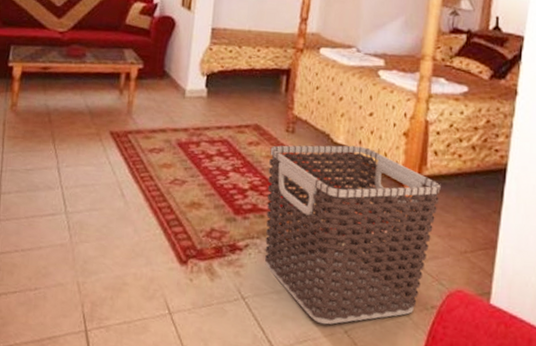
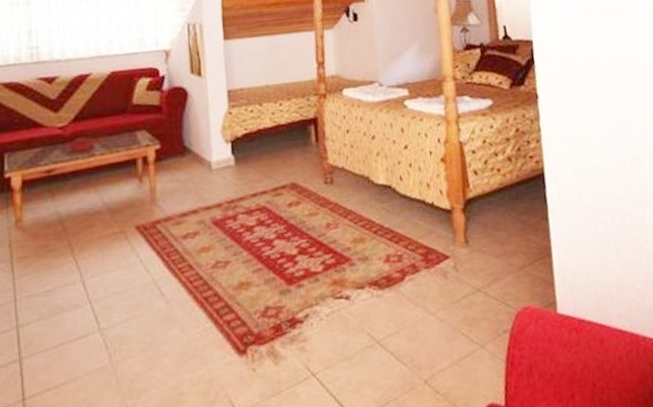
clothes hamper: present [265,145,441,325] -> none [312,182,489,381]

